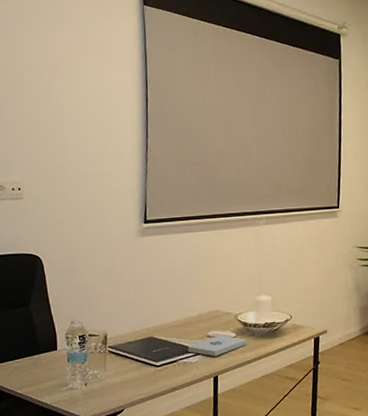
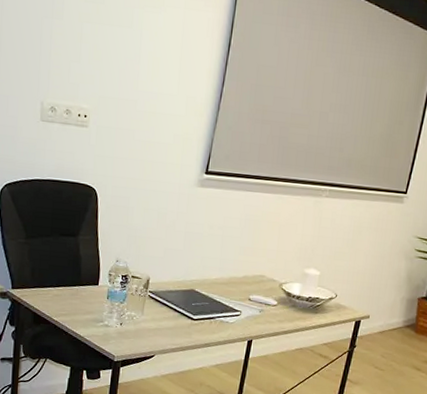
notepad: present [187,335,247,357] -> none [226,301,288,321]

